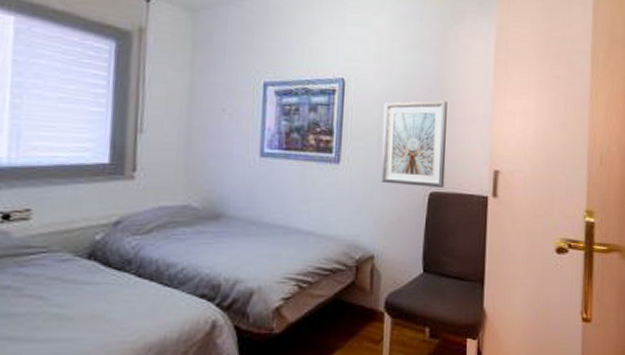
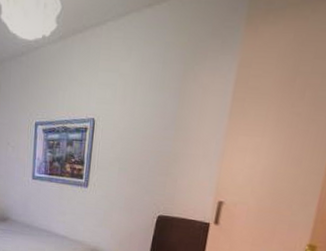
picture frame: present [381,100,447,189] -> none [119,137,181,213]

